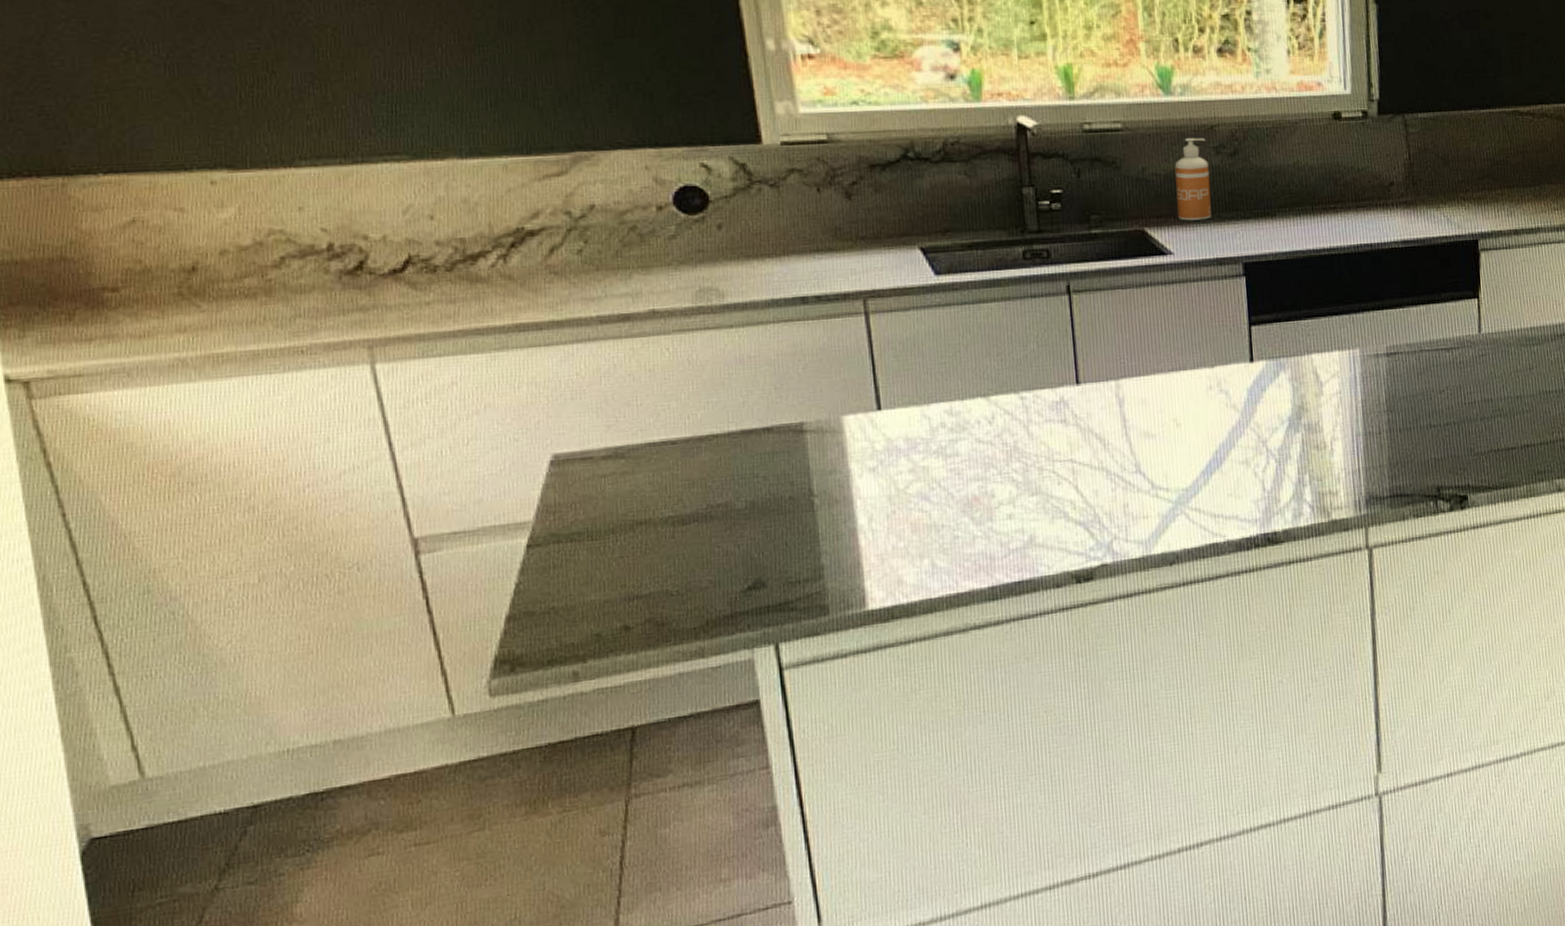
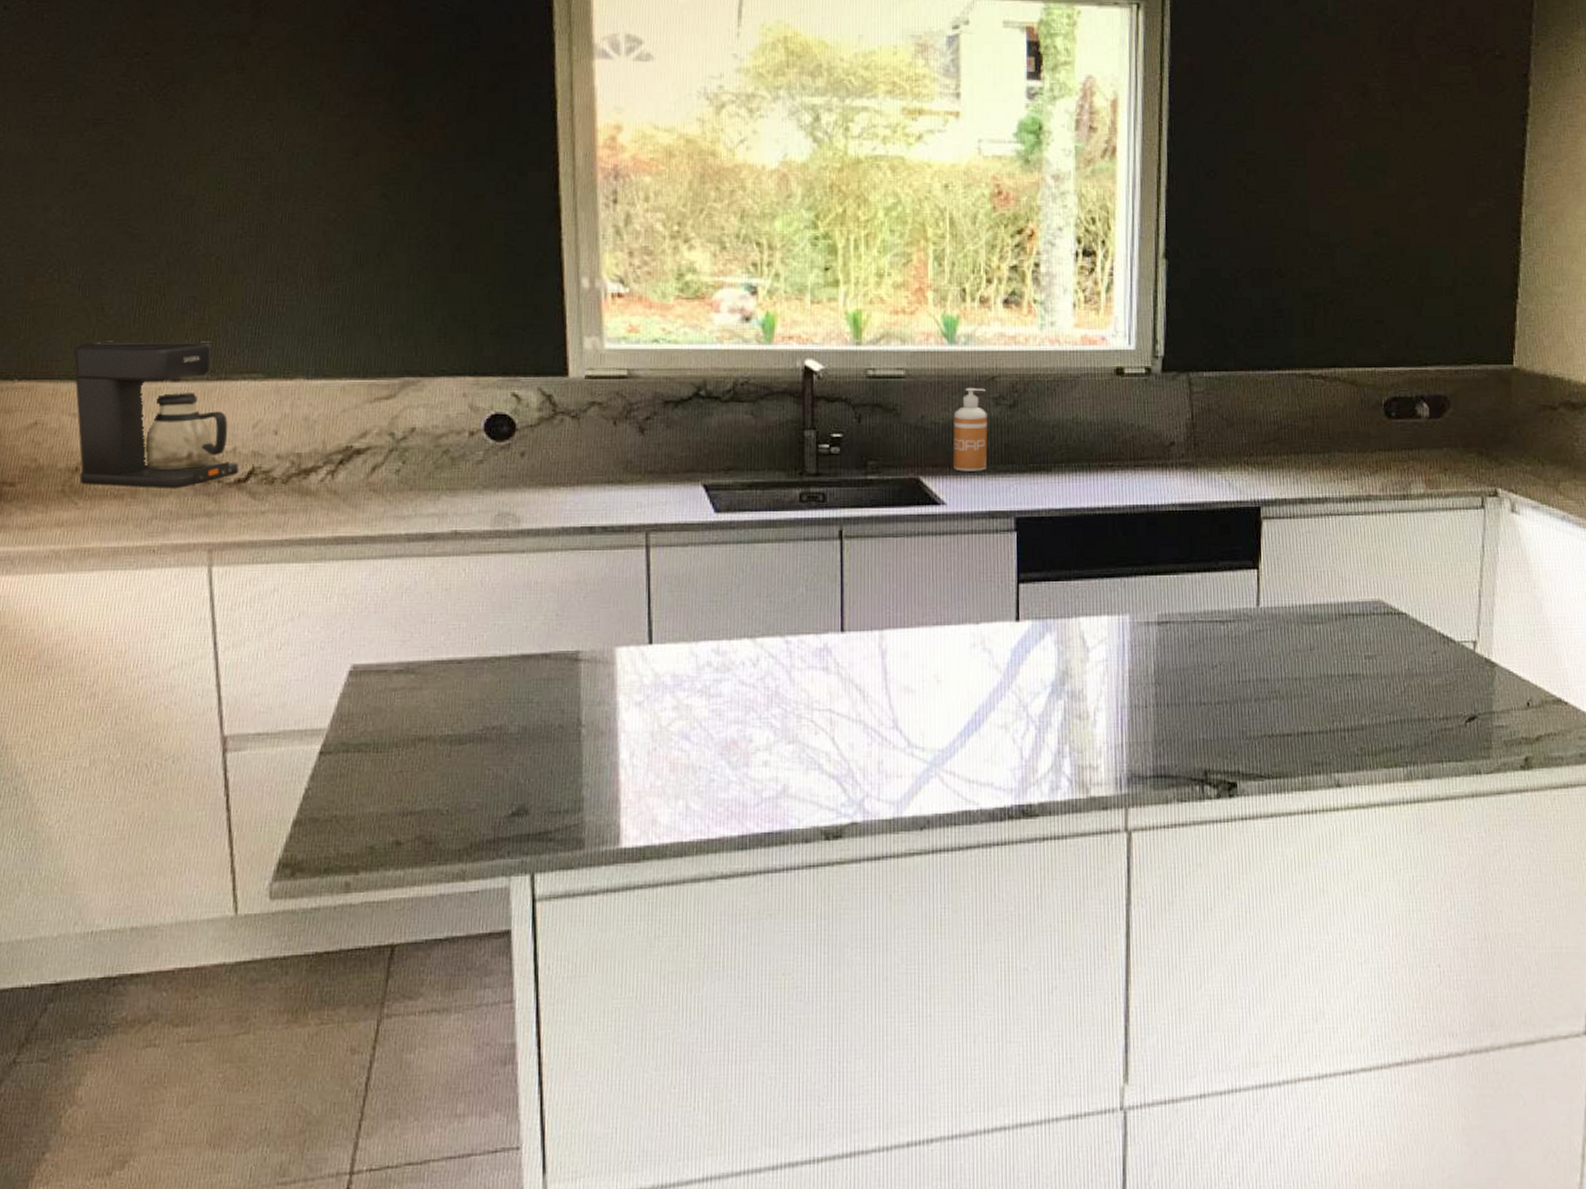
coffee maker: none [169,122,393,286] -> present [73,341,240,490]

